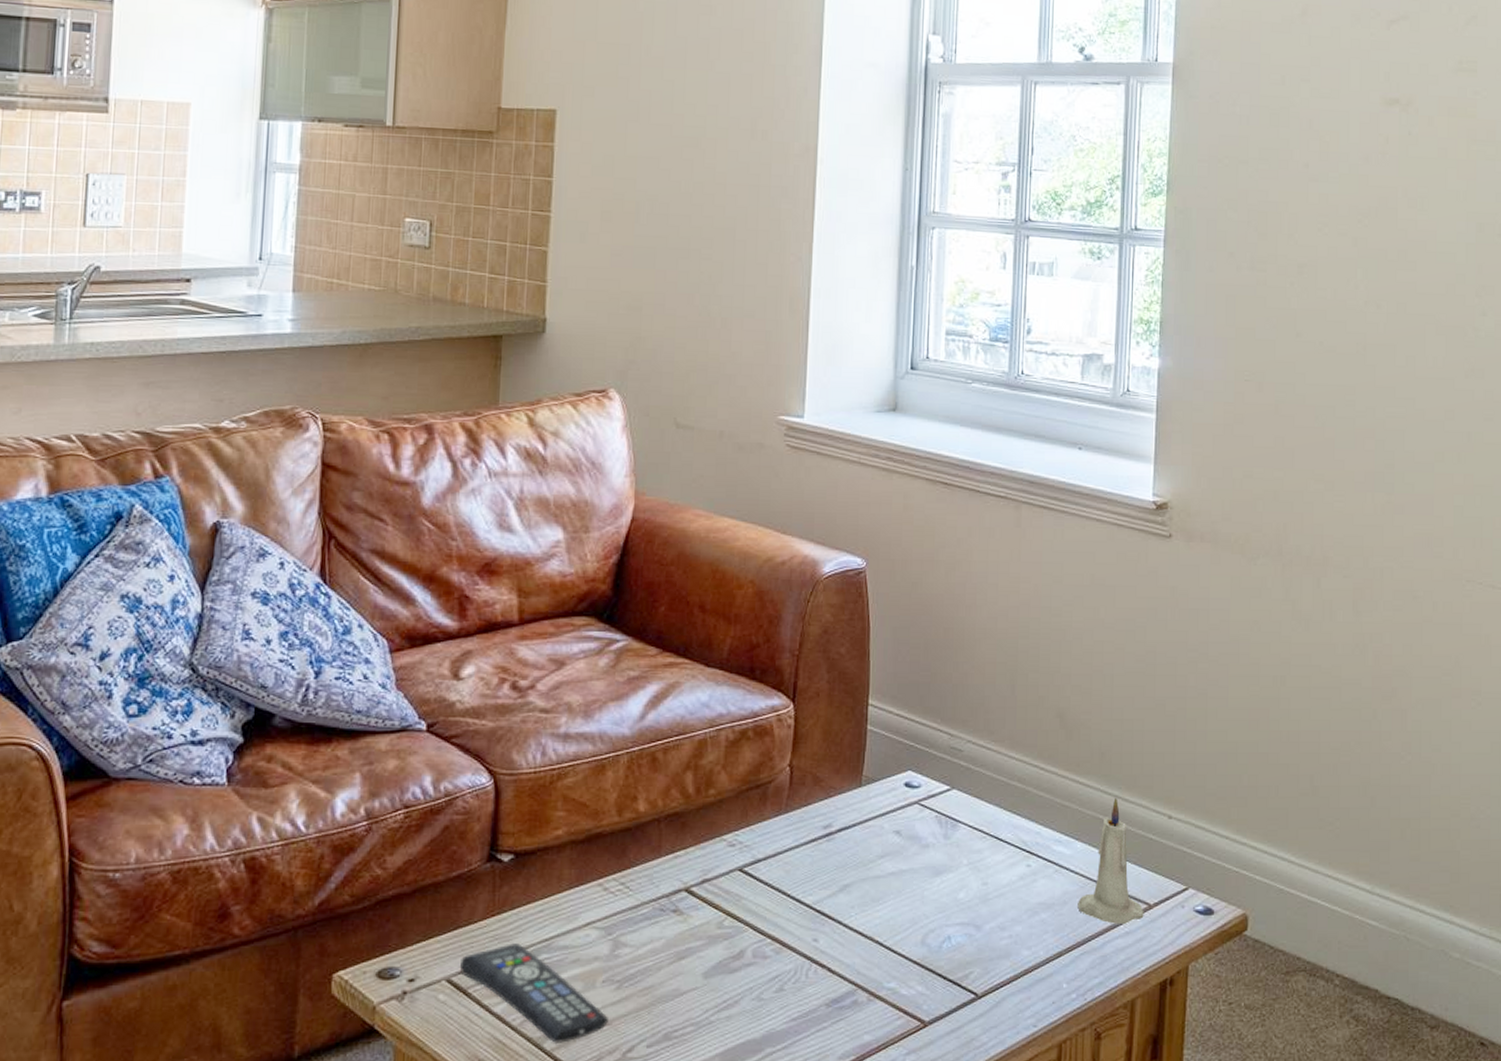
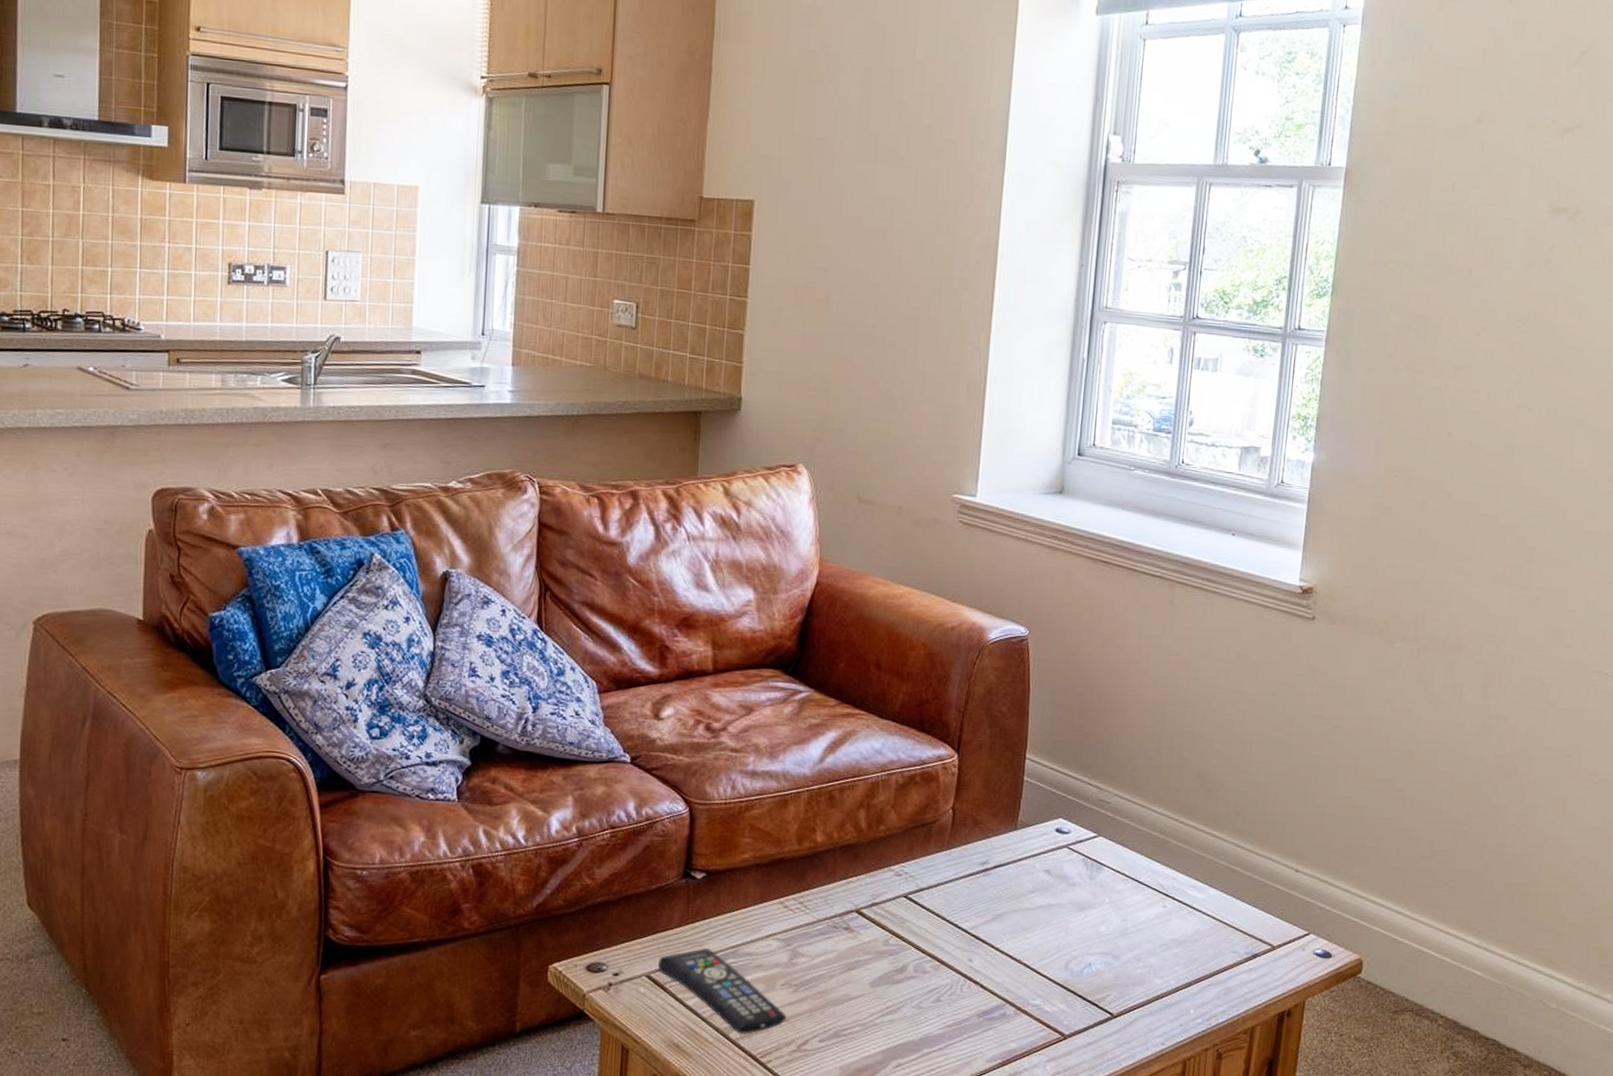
candle: present [1078,798,1144,924] -> none [1207,852,1268,961]

